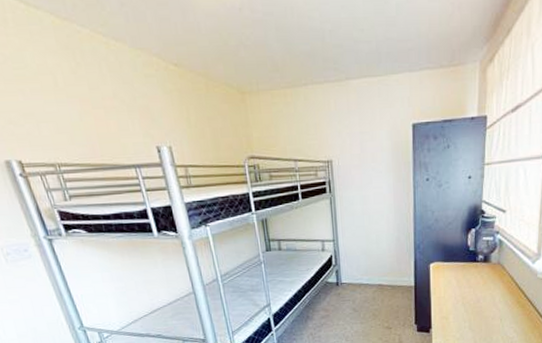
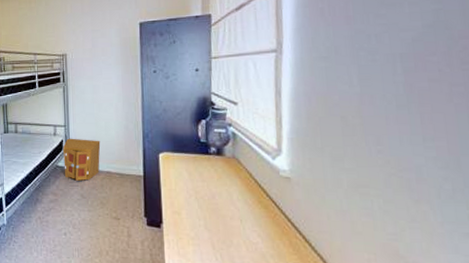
nightstand: none [332,253,372,296] -> present [63,138,101,181]

